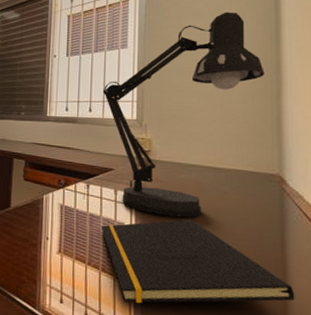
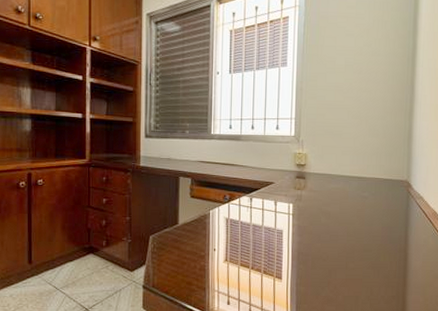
notepad: present [101,219,295,304] -> none [262,223,412,297]
desk lamp: present [102,12,265,217] -> none [264,33,402,222]

